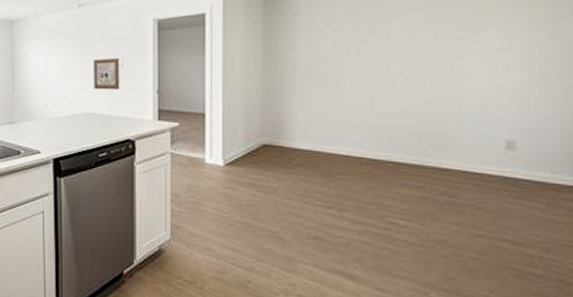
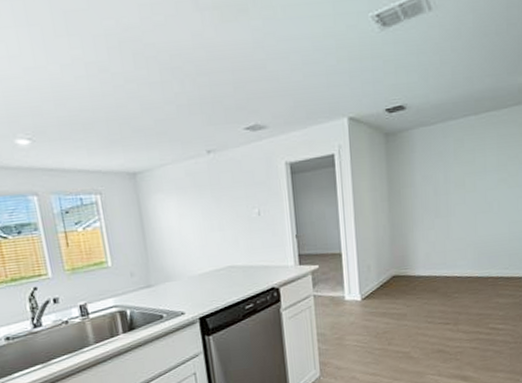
wall art: present [94,58,120,90] -> none [230,206,260,241]

